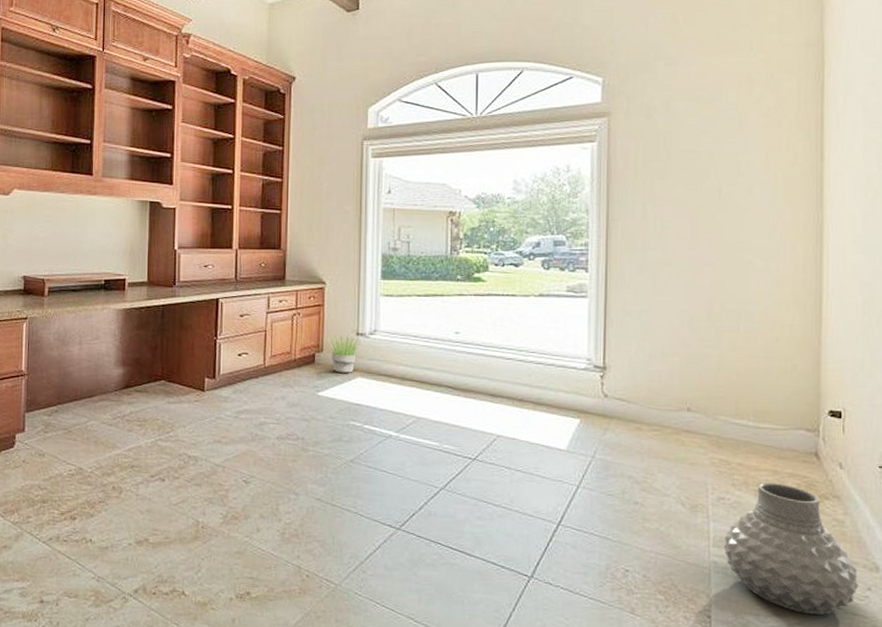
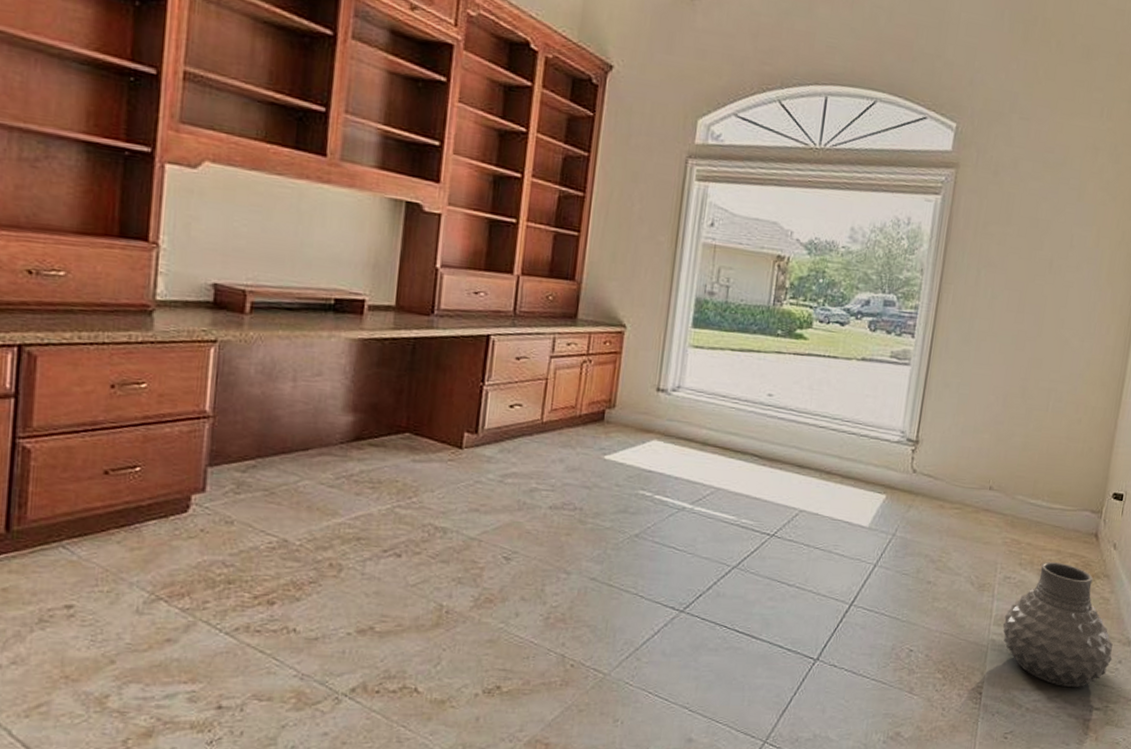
potted plant: present [326,334,361,373] -> none [620,388,662,435]

